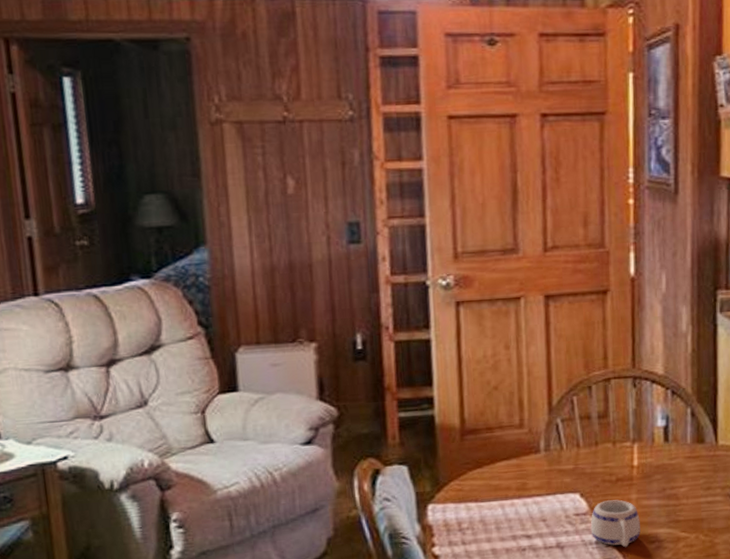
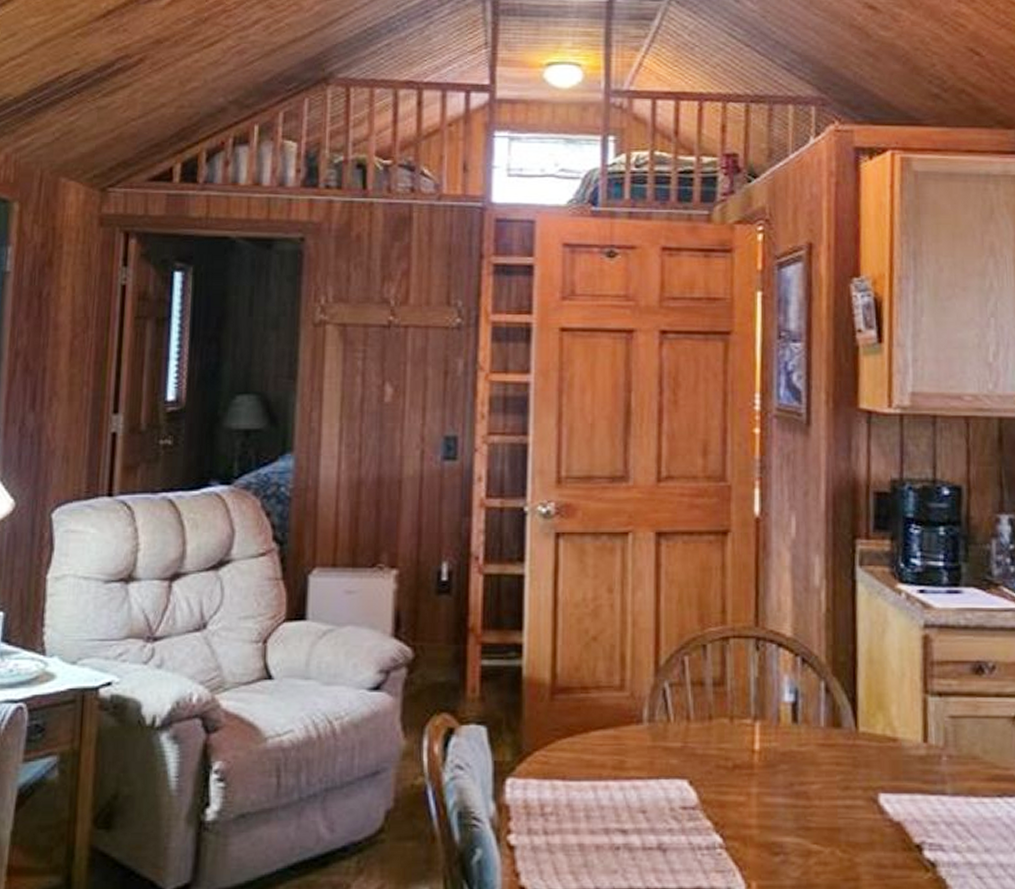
mug: present [590,499,641,548] -> none [700,793,762,858]

